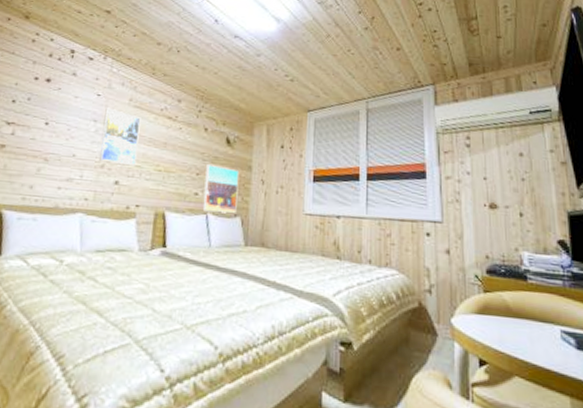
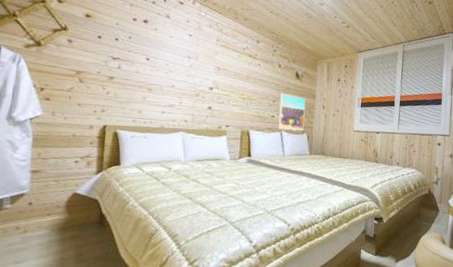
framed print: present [99,107,141,166] -> none [195,46,227,95]

